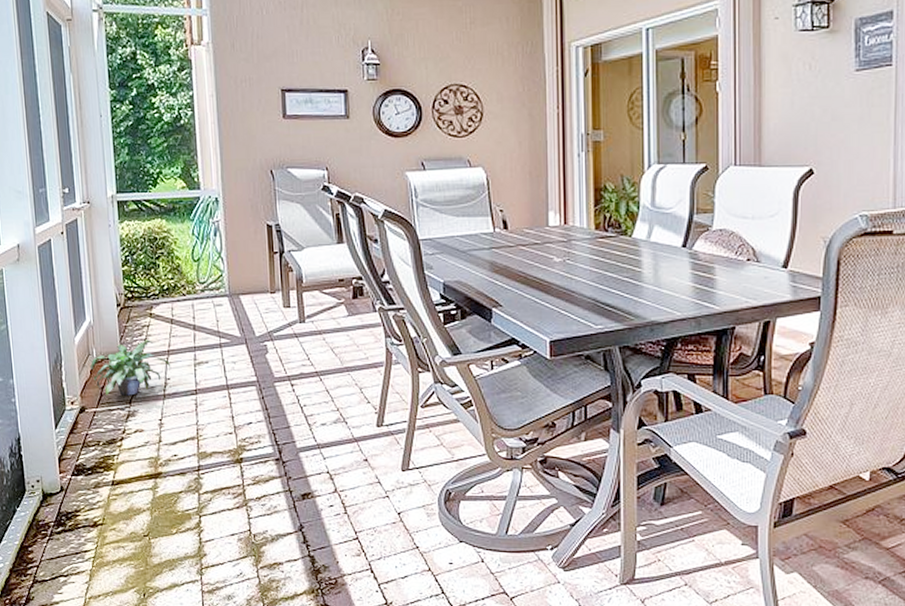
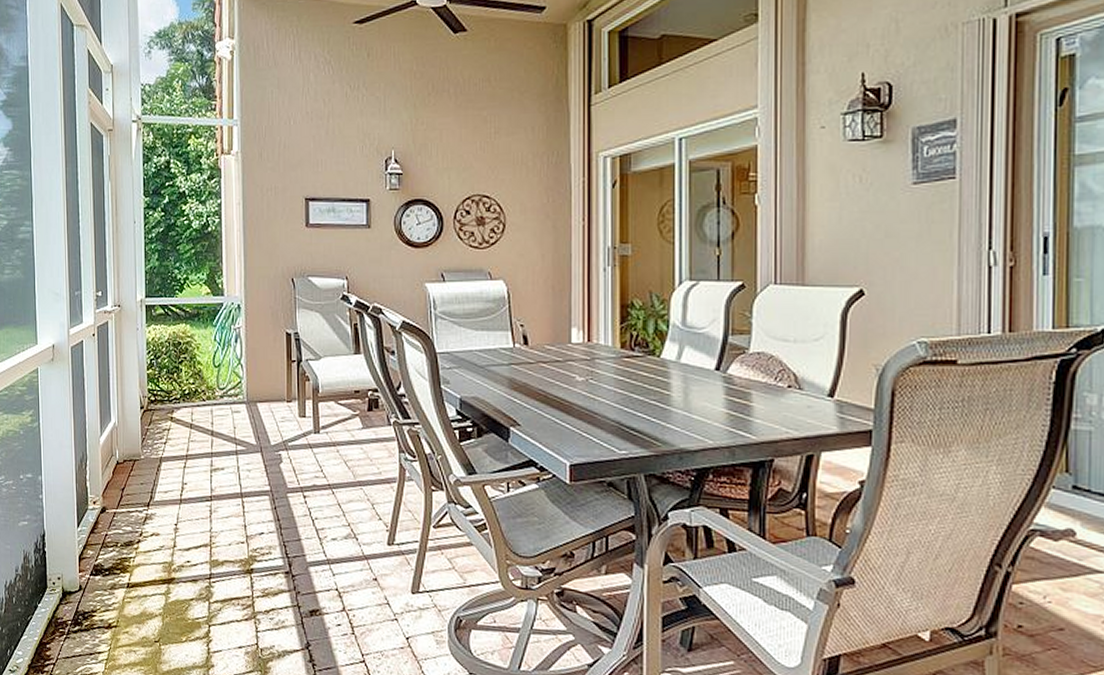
potted plant: present [89,339,171,396] -> none [112,443,189,499]

